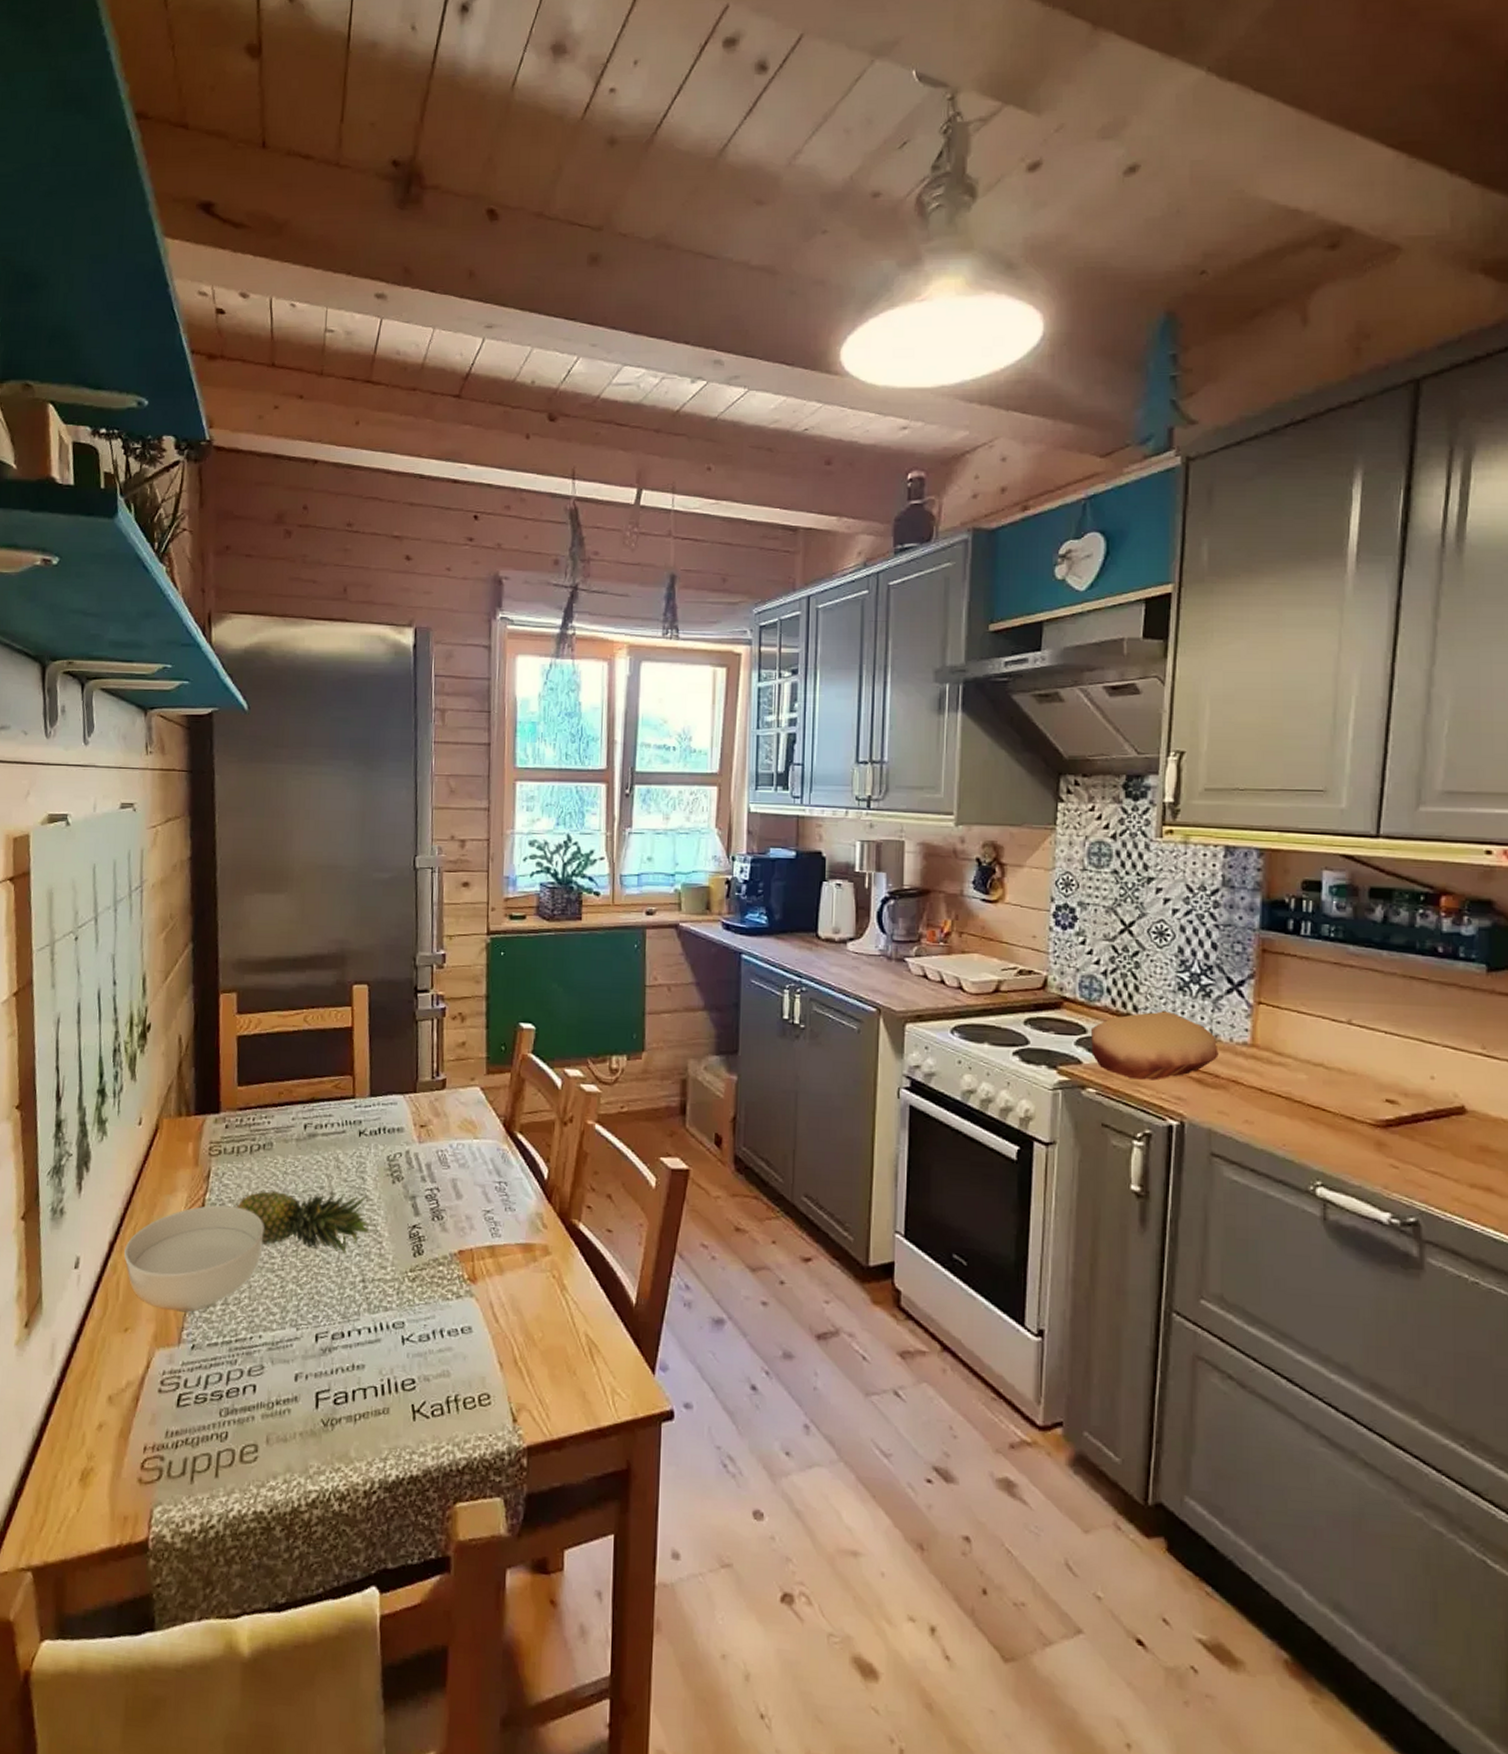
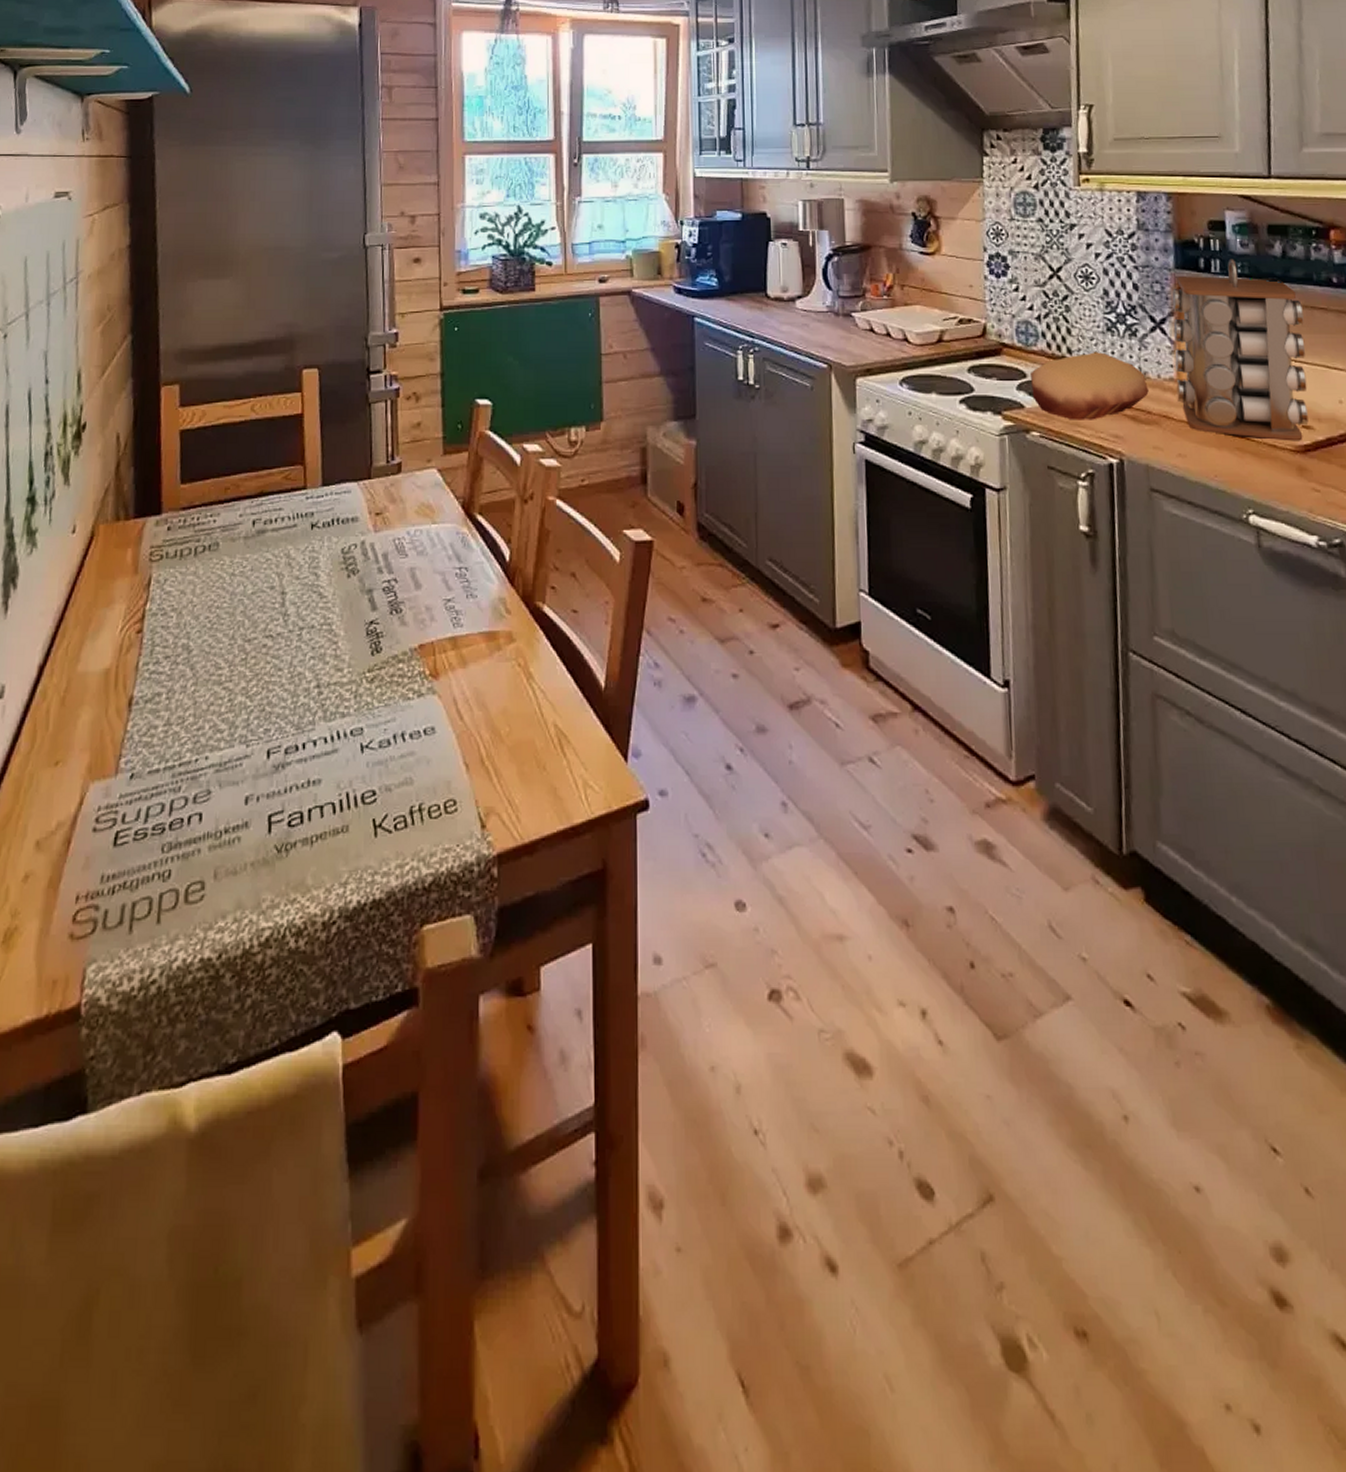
bowl: present [124,1205,264,1313] -> none [55,615,210,738]
fruit: present [236,1190,370,1255] -> none [179,593,324,659]
spice rack: none [1249,921,1400,1116] -> present [1172,258,1309,441]

